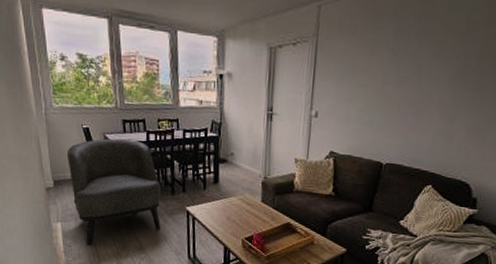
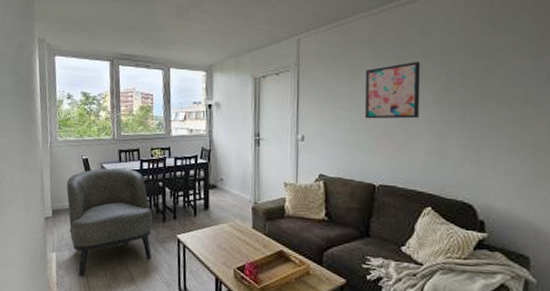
wall art: none [379,38,442,99] -> present [364,62,421,119]

